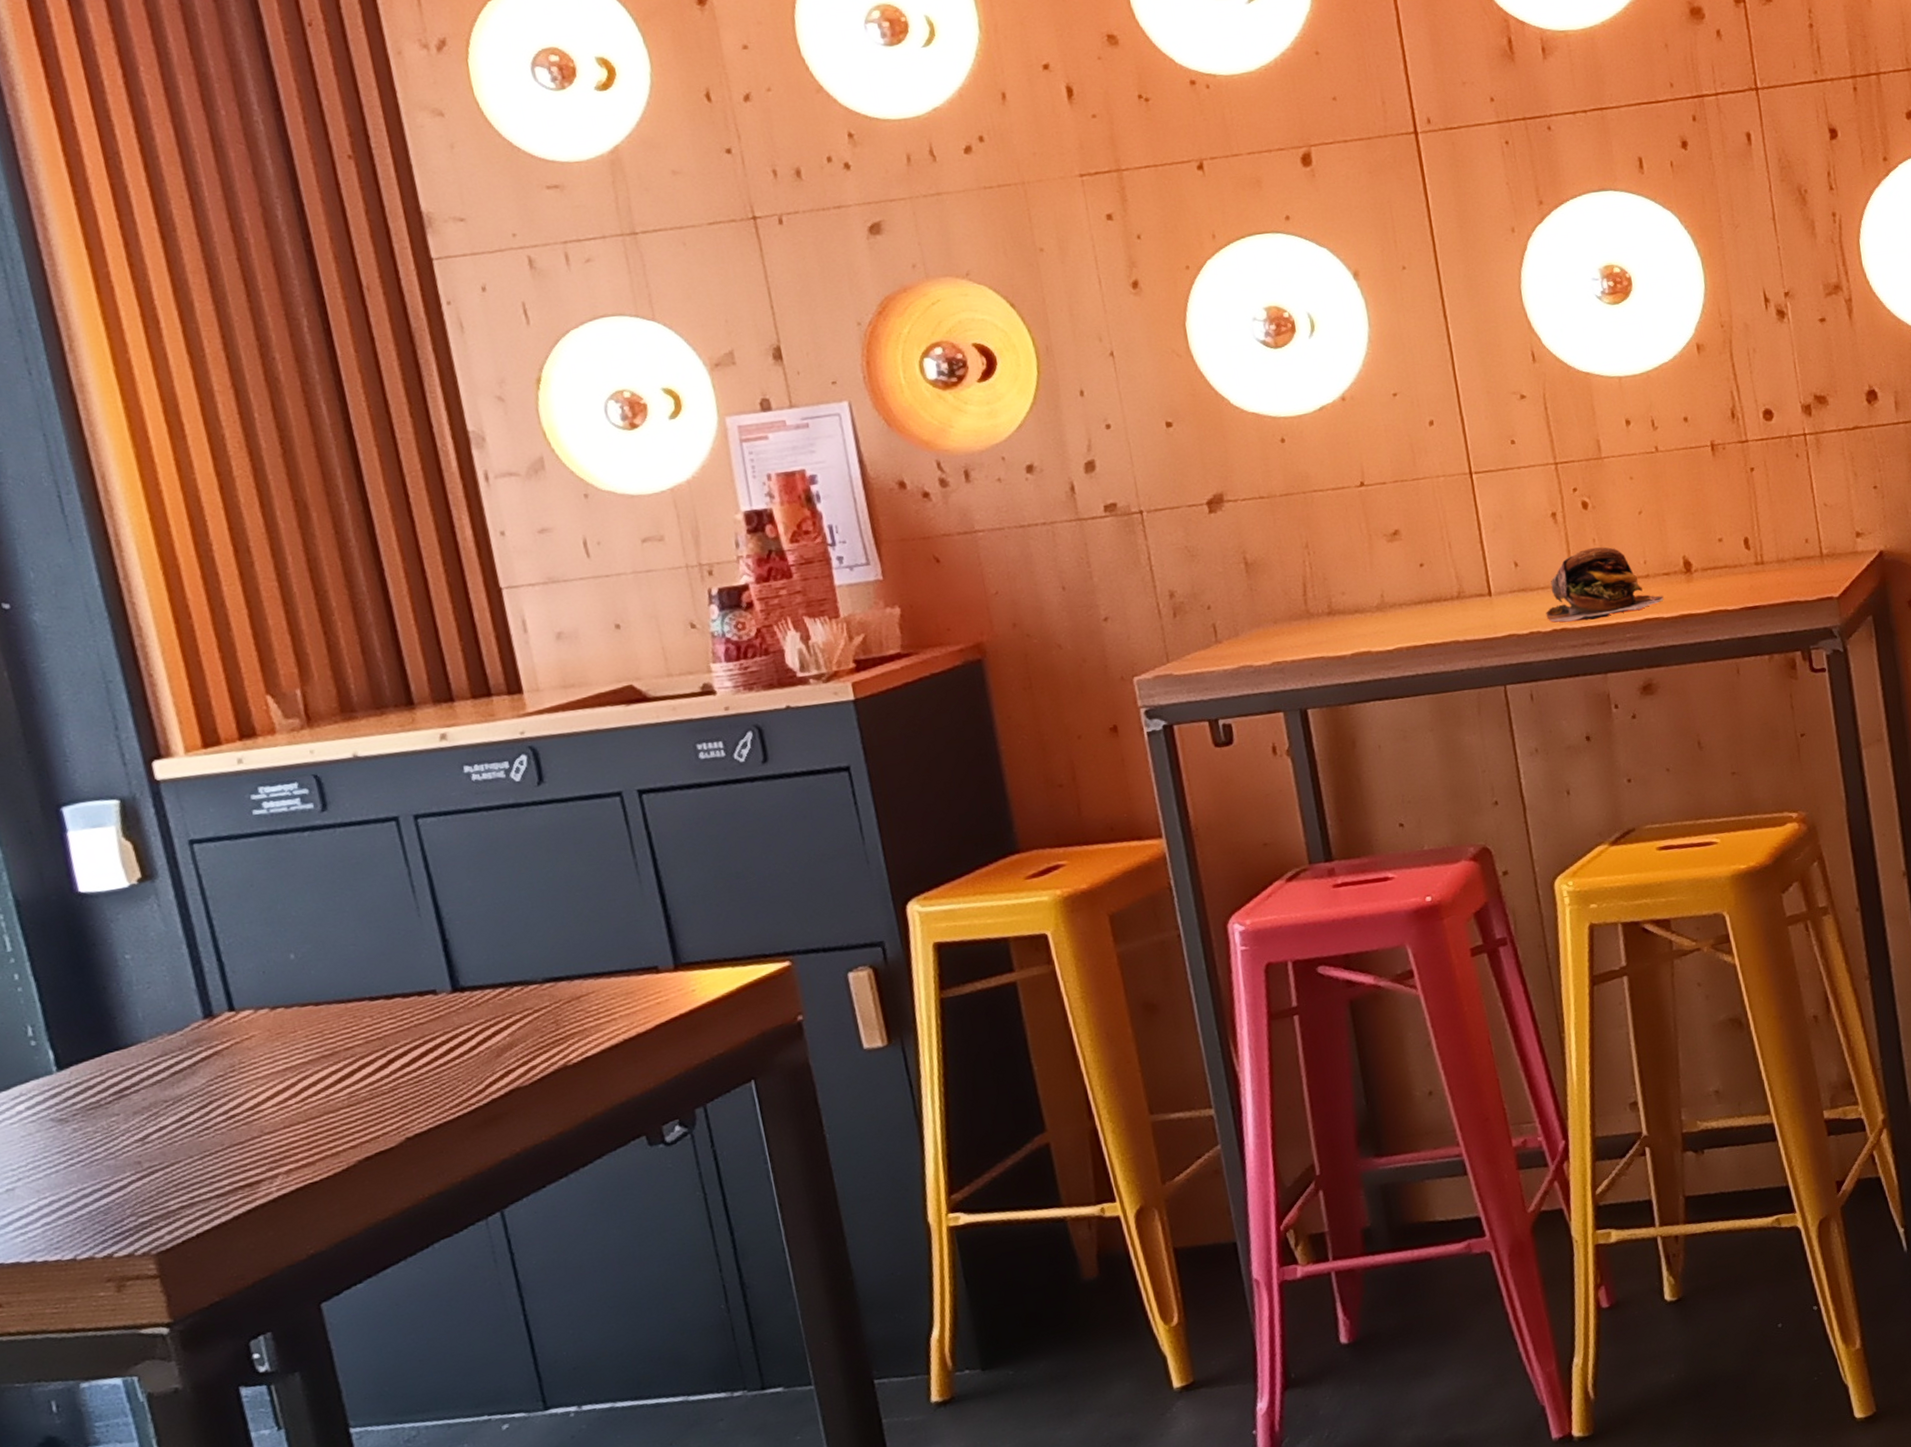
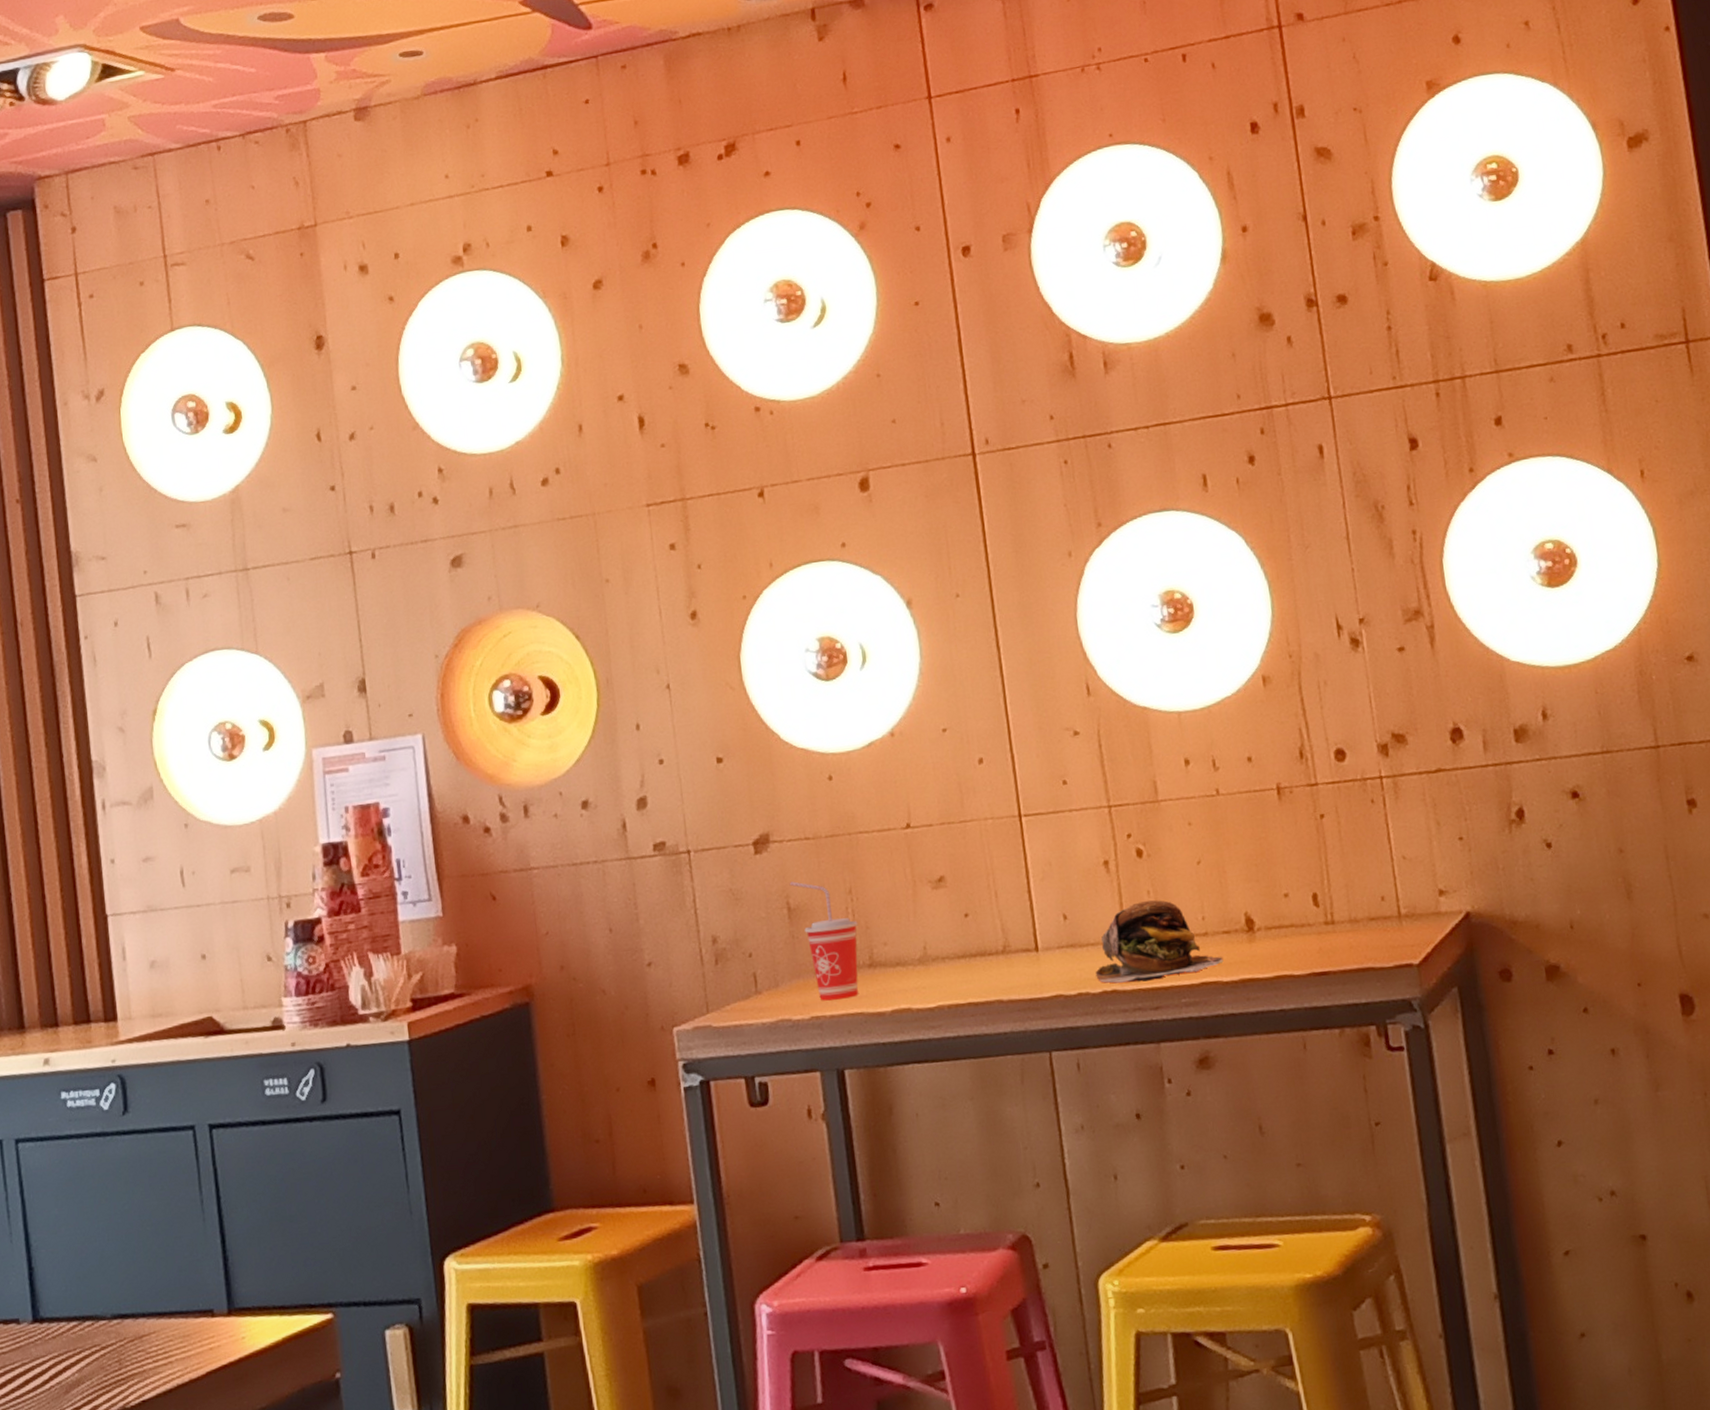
beverage cup: none [1245,538,1319,648] -> present [789,881,859,1001]

